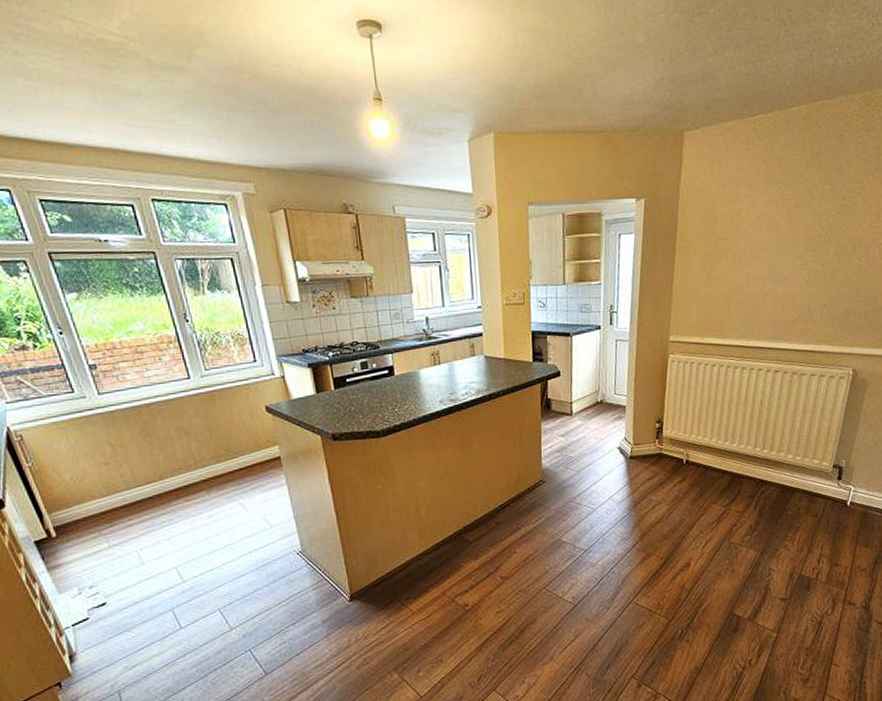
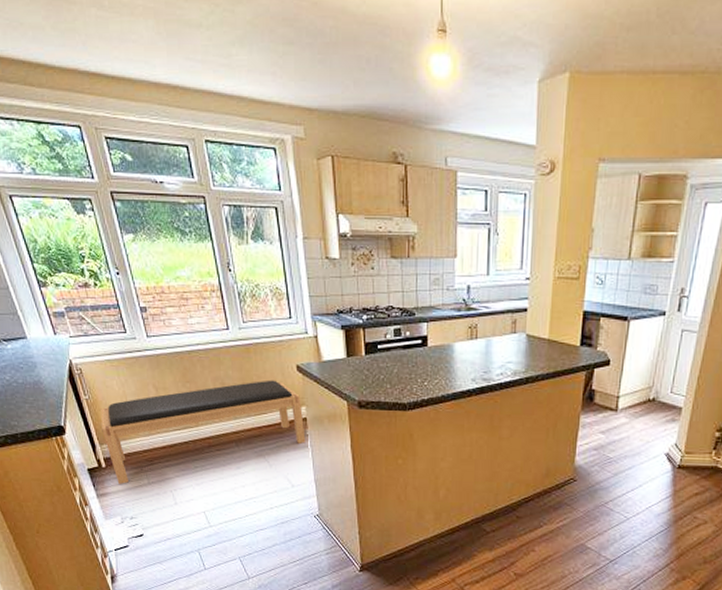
bench: none [47,423,281,554] -> present [101,380,306,485]

